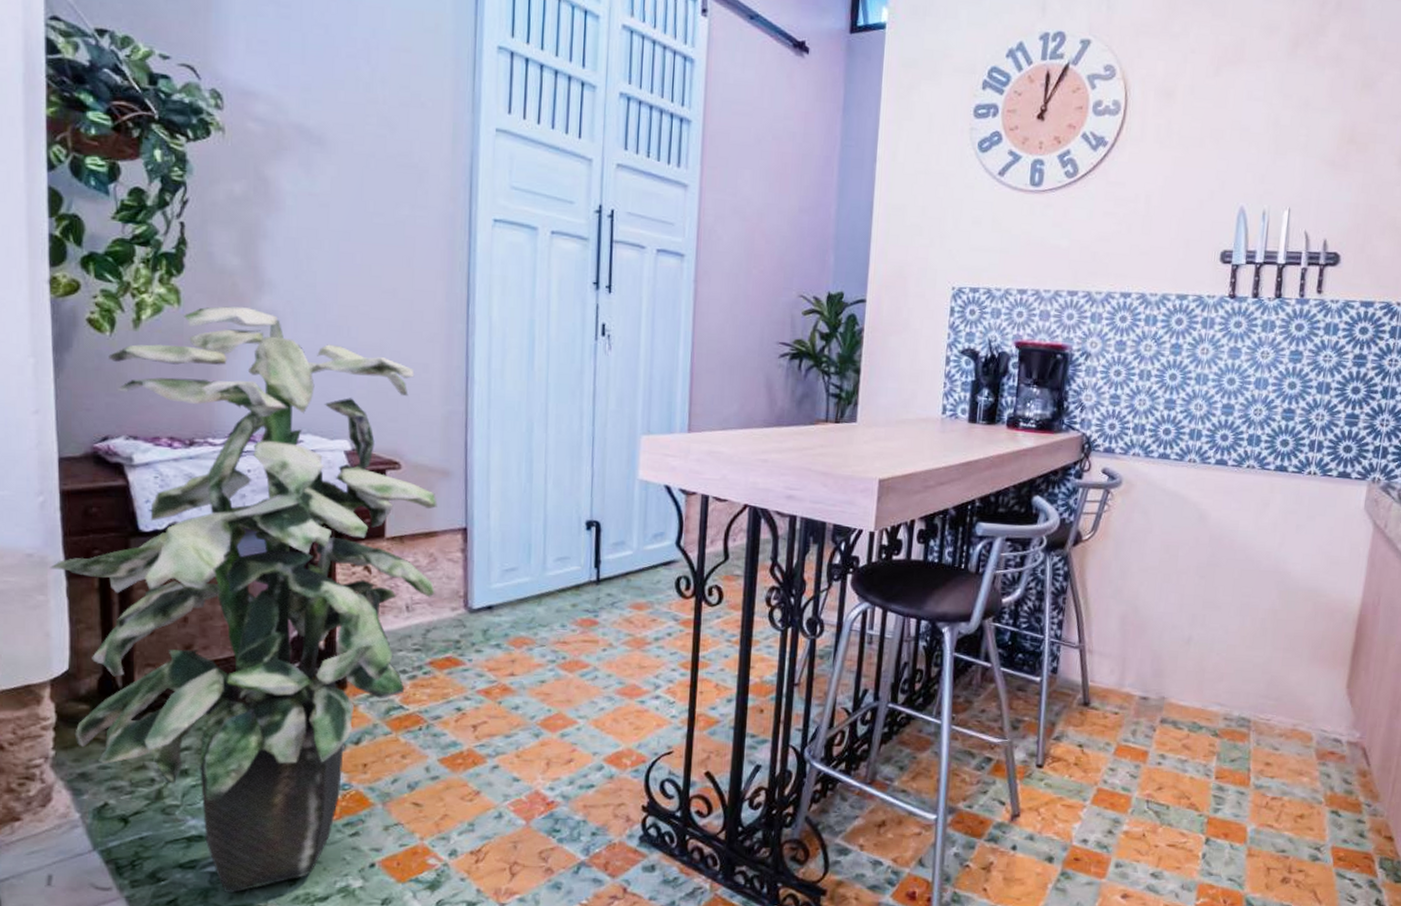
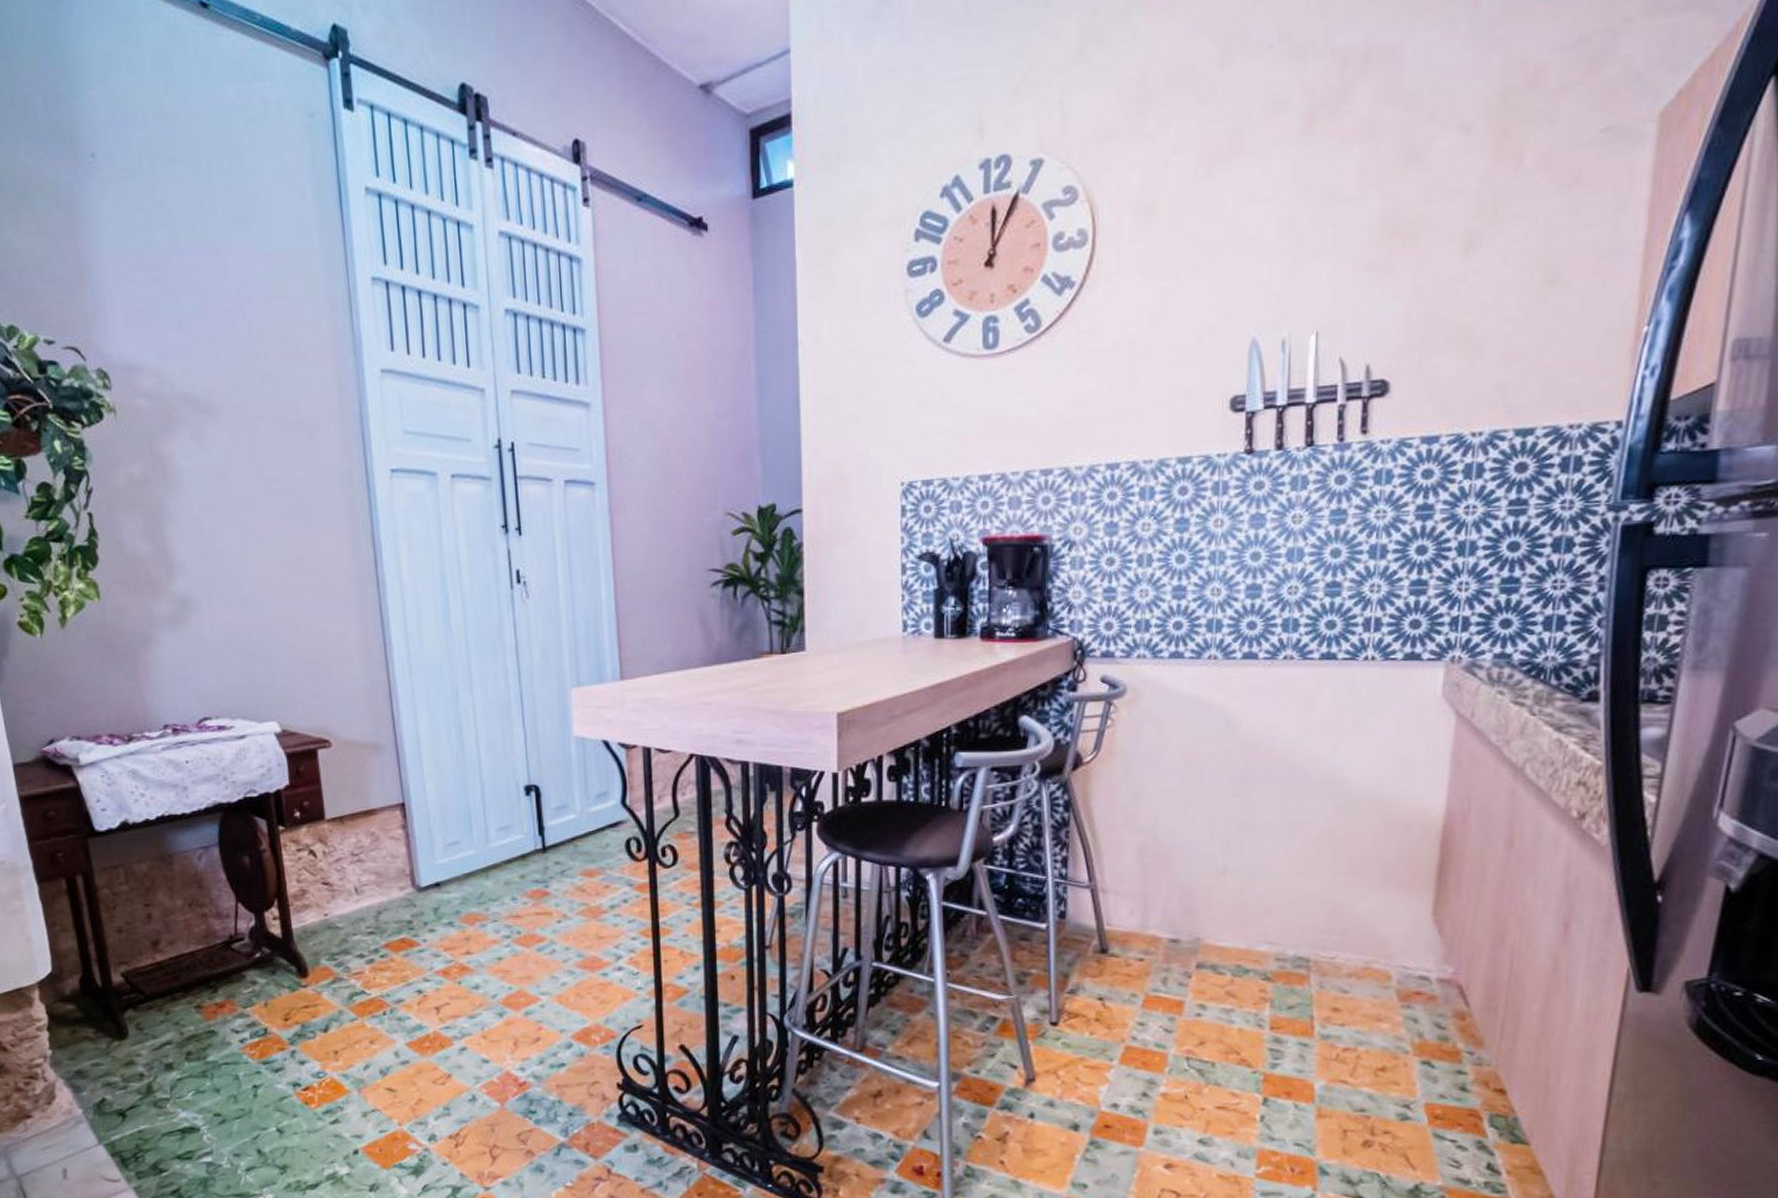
indoor plant: present [49,306,437,893] -> none [20,594,381,1182]

